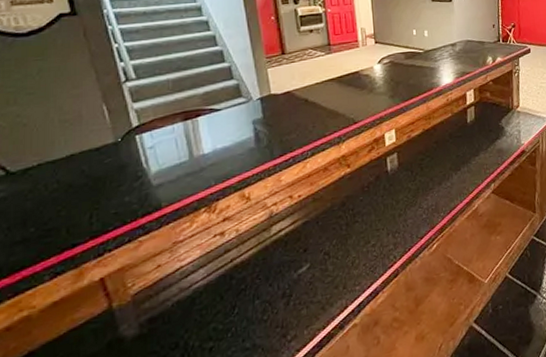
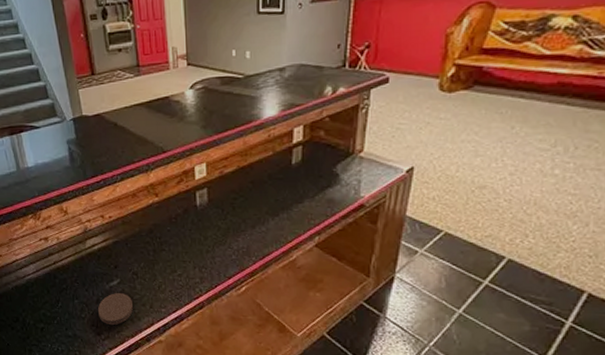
coaster: none [284,279,325,321] -> present [98,293,134,325]

